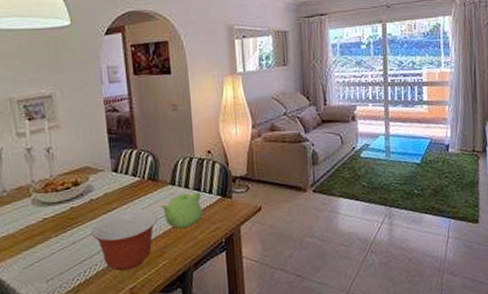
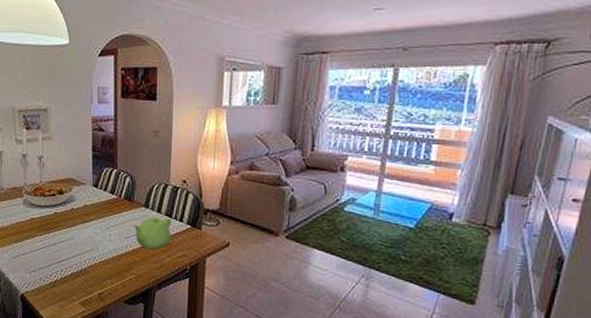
mixing bowl: present [91,208,158,271] -> none [70,223,130,278]

